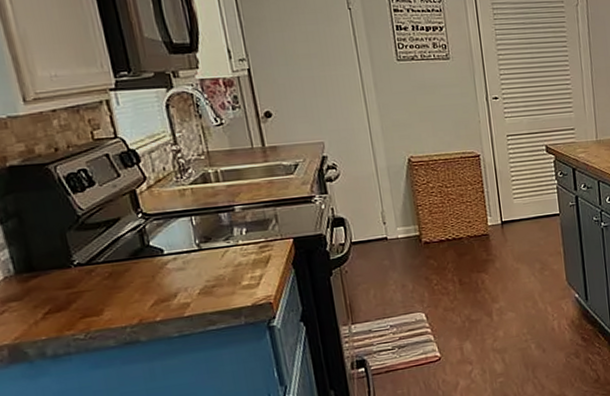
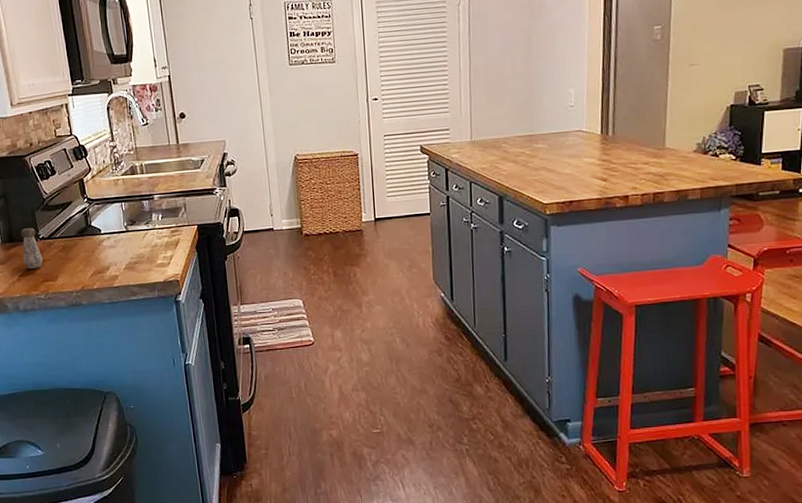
salt shaker: none [44,252,80,304] -> present [21,228,43,269]

